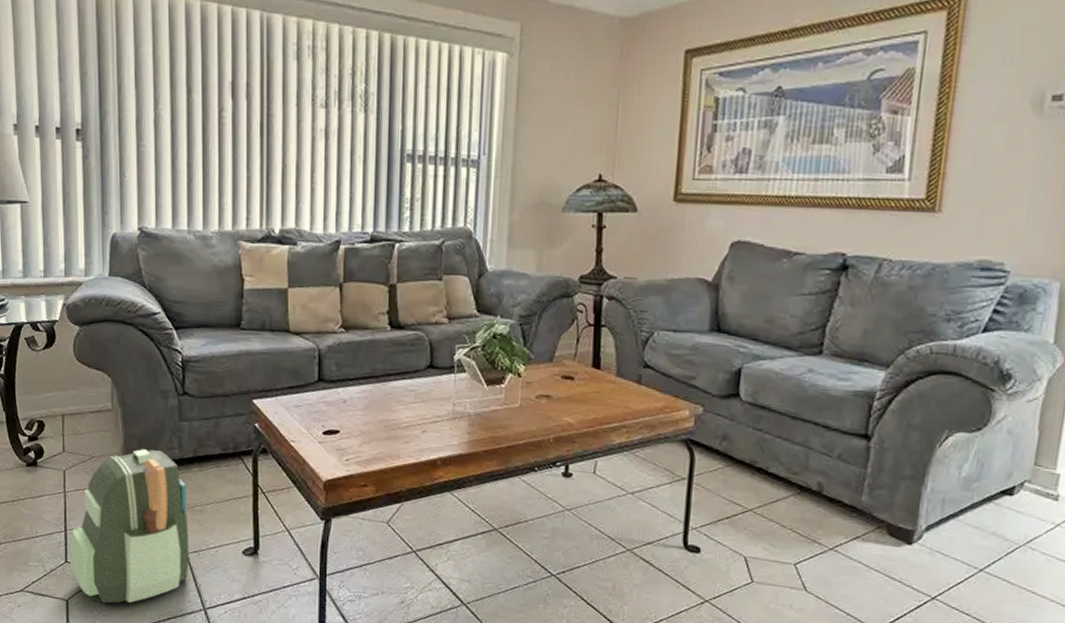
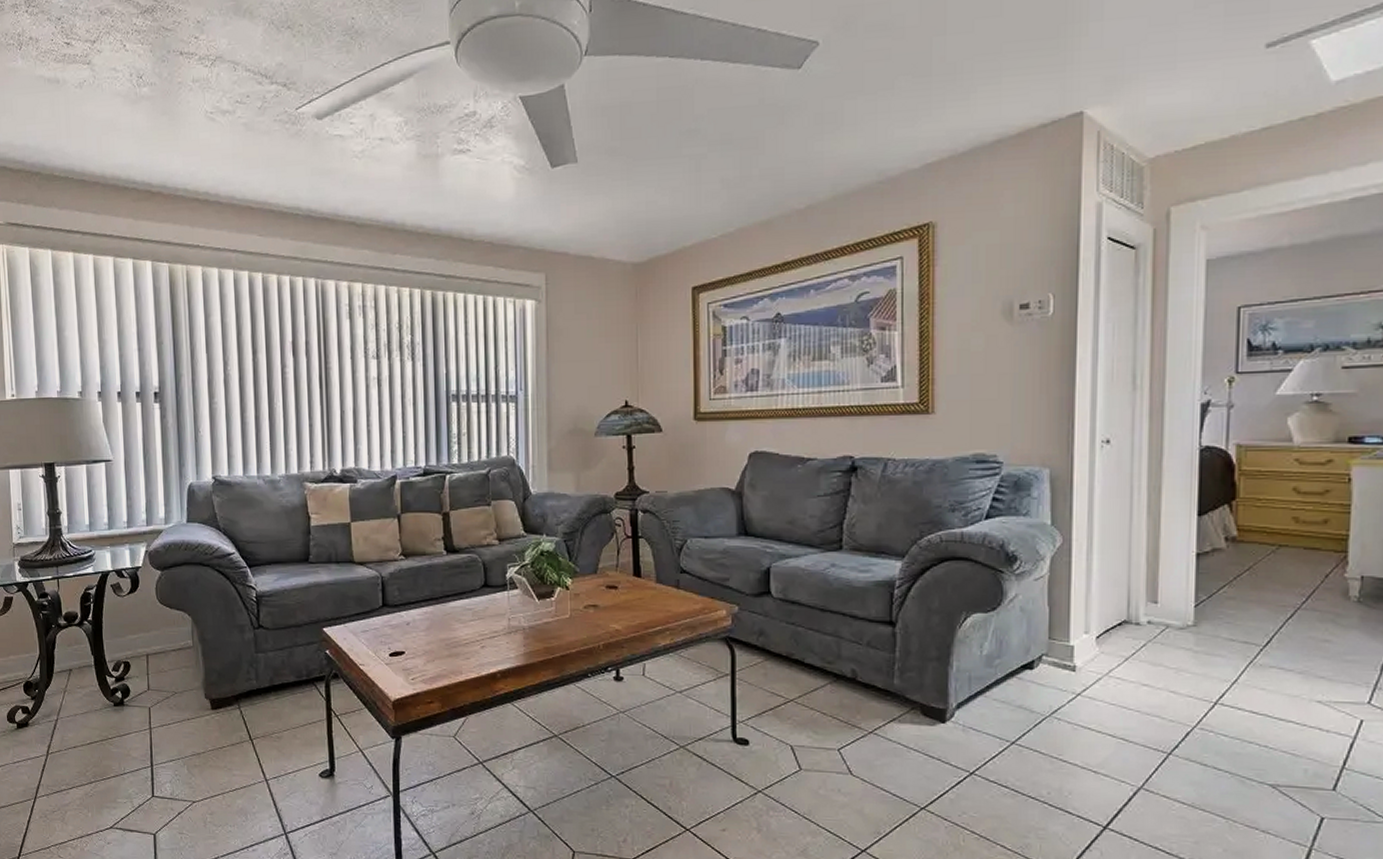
backpack: present [69,449,189,604] -> none [156,682,270,835]

